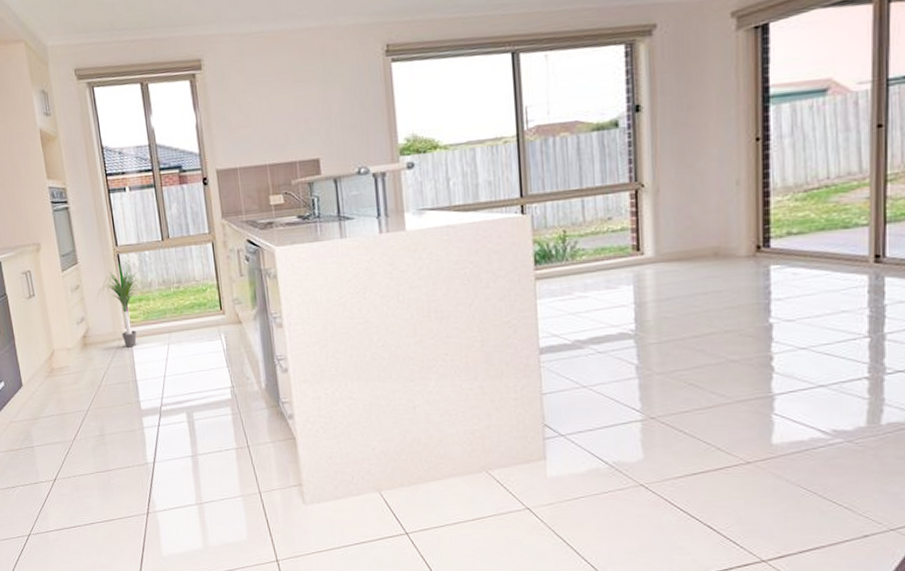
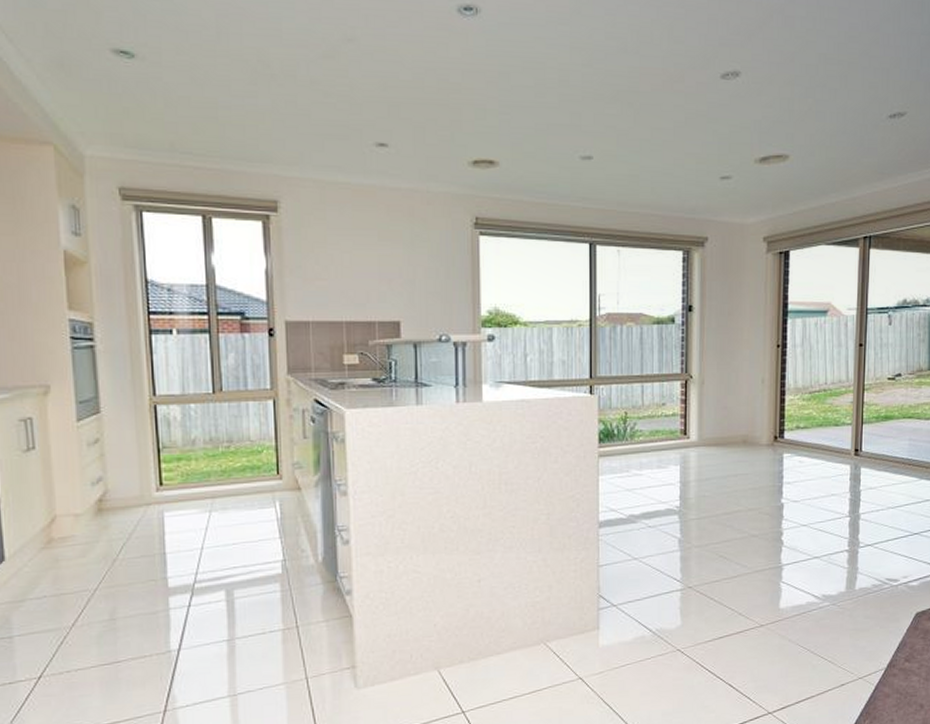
potted plant: present [97,263,150,348] -> none [122,416,193,514]

